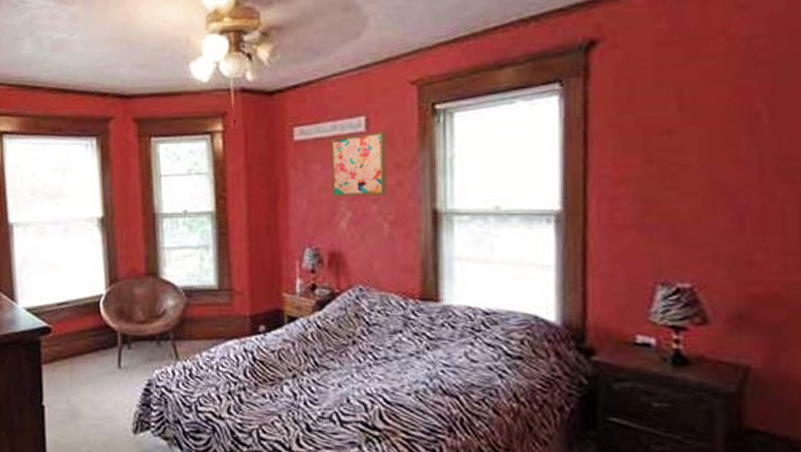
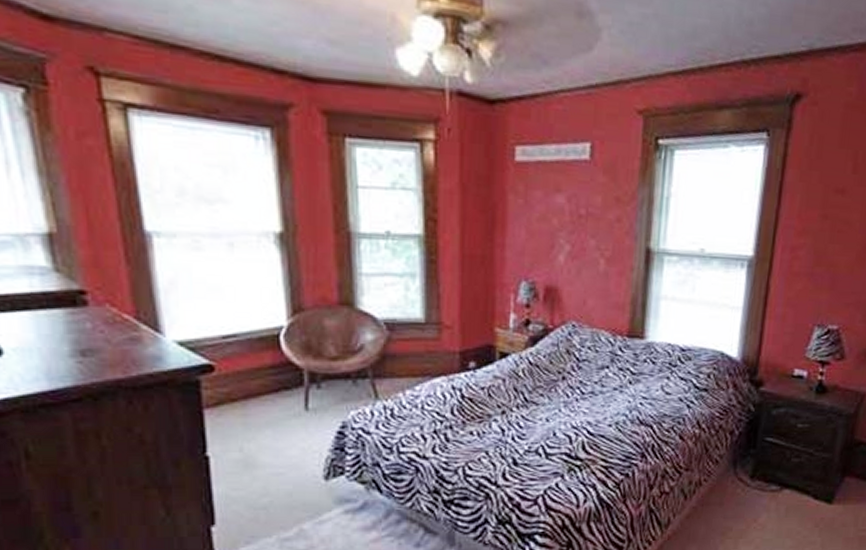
wall art: present [331,131,387,196] -> none [551,160,609,230]

